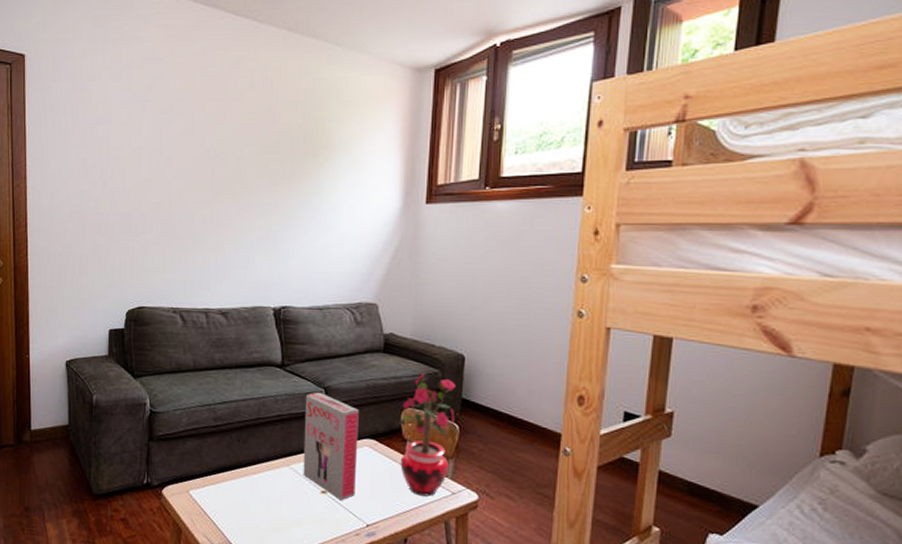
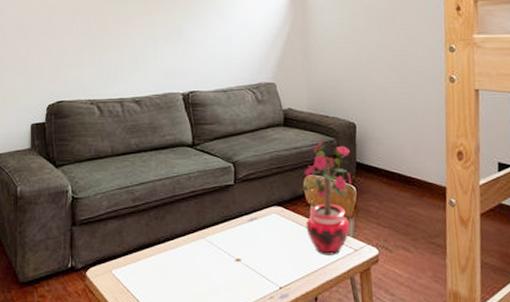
board game: present [303,392,359,501] -> none [216,166,267,267]

